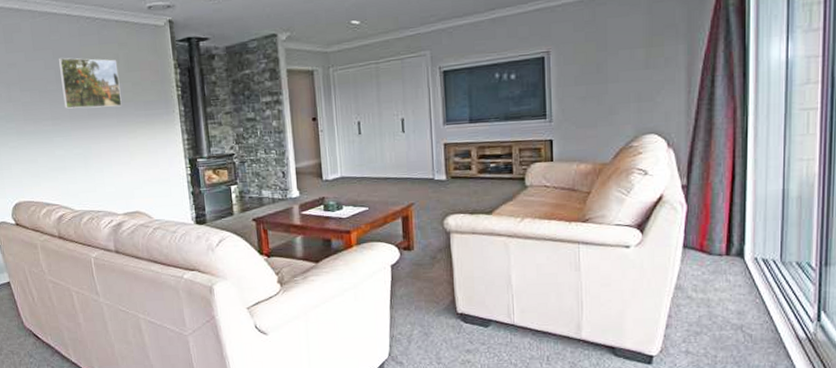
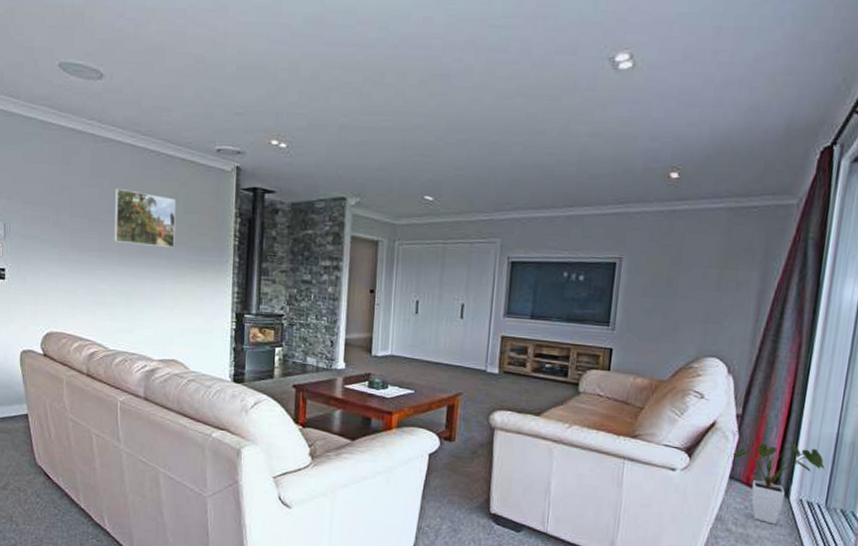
house plant: none [682,198,777,286] -> present [731,429,826,525]

